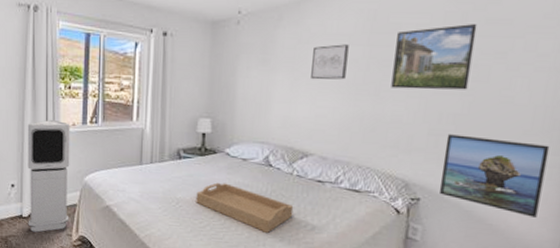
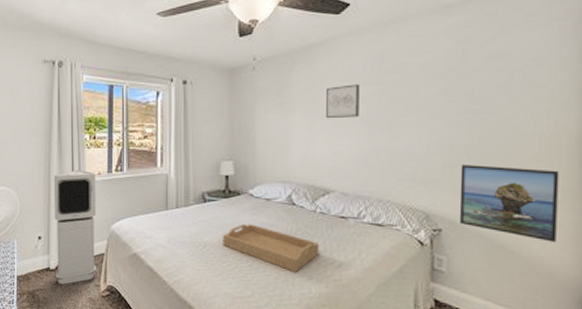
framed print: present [391,24,478,90] -> none [403,60,477,123]

